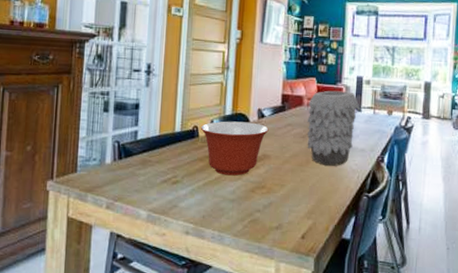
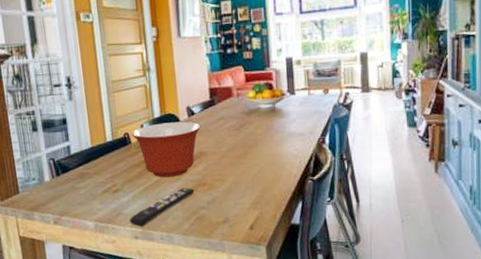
remote control: none [182,187,253,223] -> present [129,187,195,227]
vase: present [306,90,361,166] -> none [238,75,294,155]

